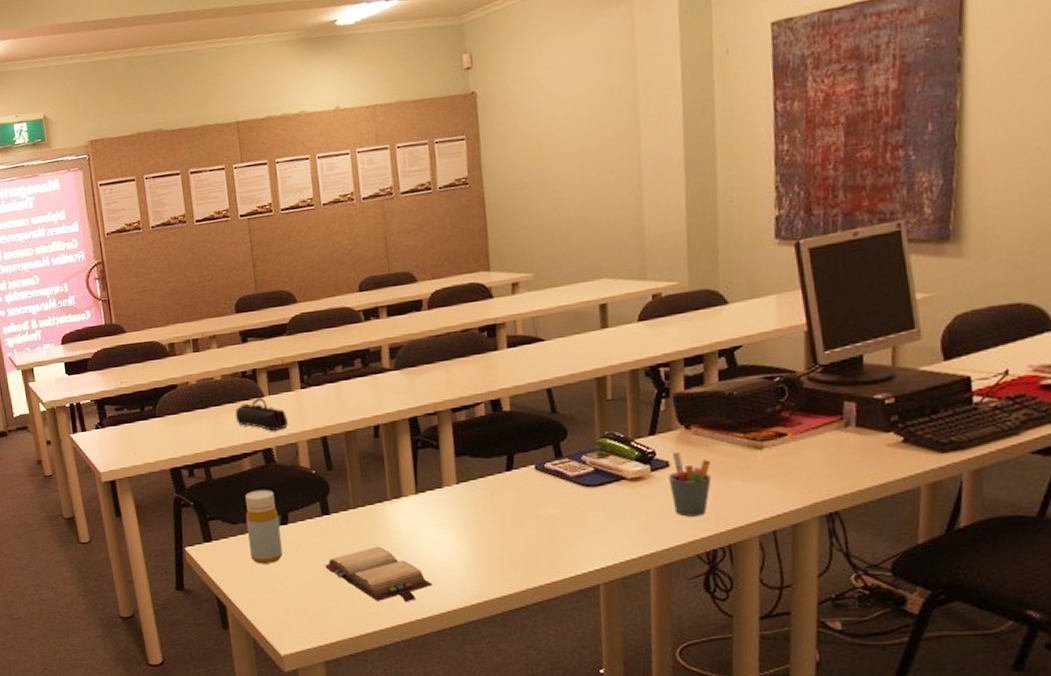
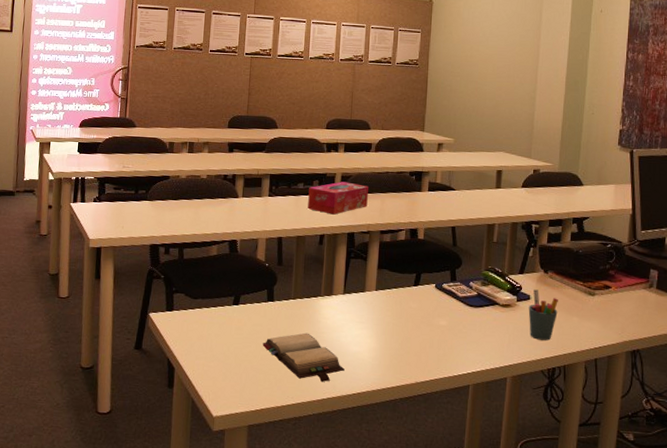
pencil case: present [234,397,289,432] -> none [212,198,254,227]
bottle: present [245,489,283,564] -> none [203,273,232,336]
tissue box: none [350,354,429,399] -> present [308,181,368,215]

